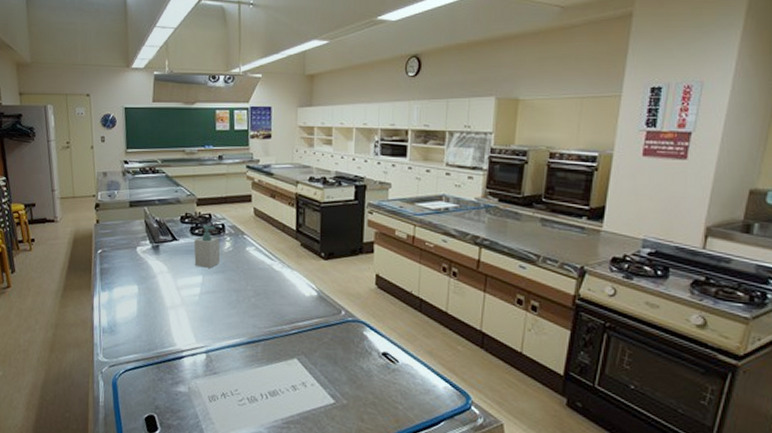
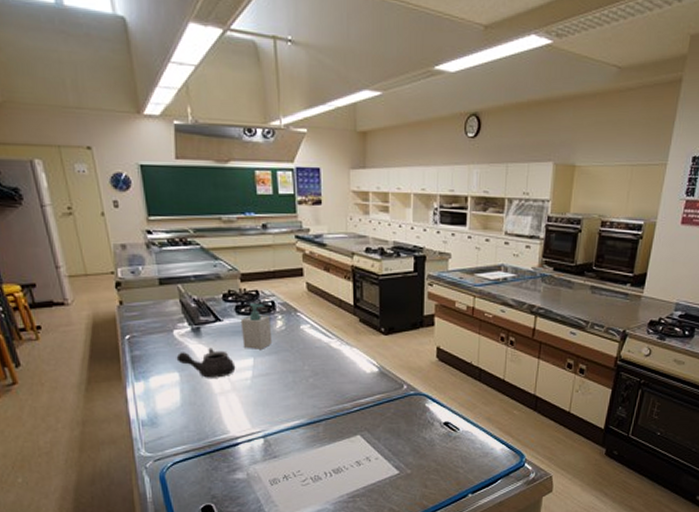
teapot: none [137,264,187,293] -> present [176,348,236,378]

